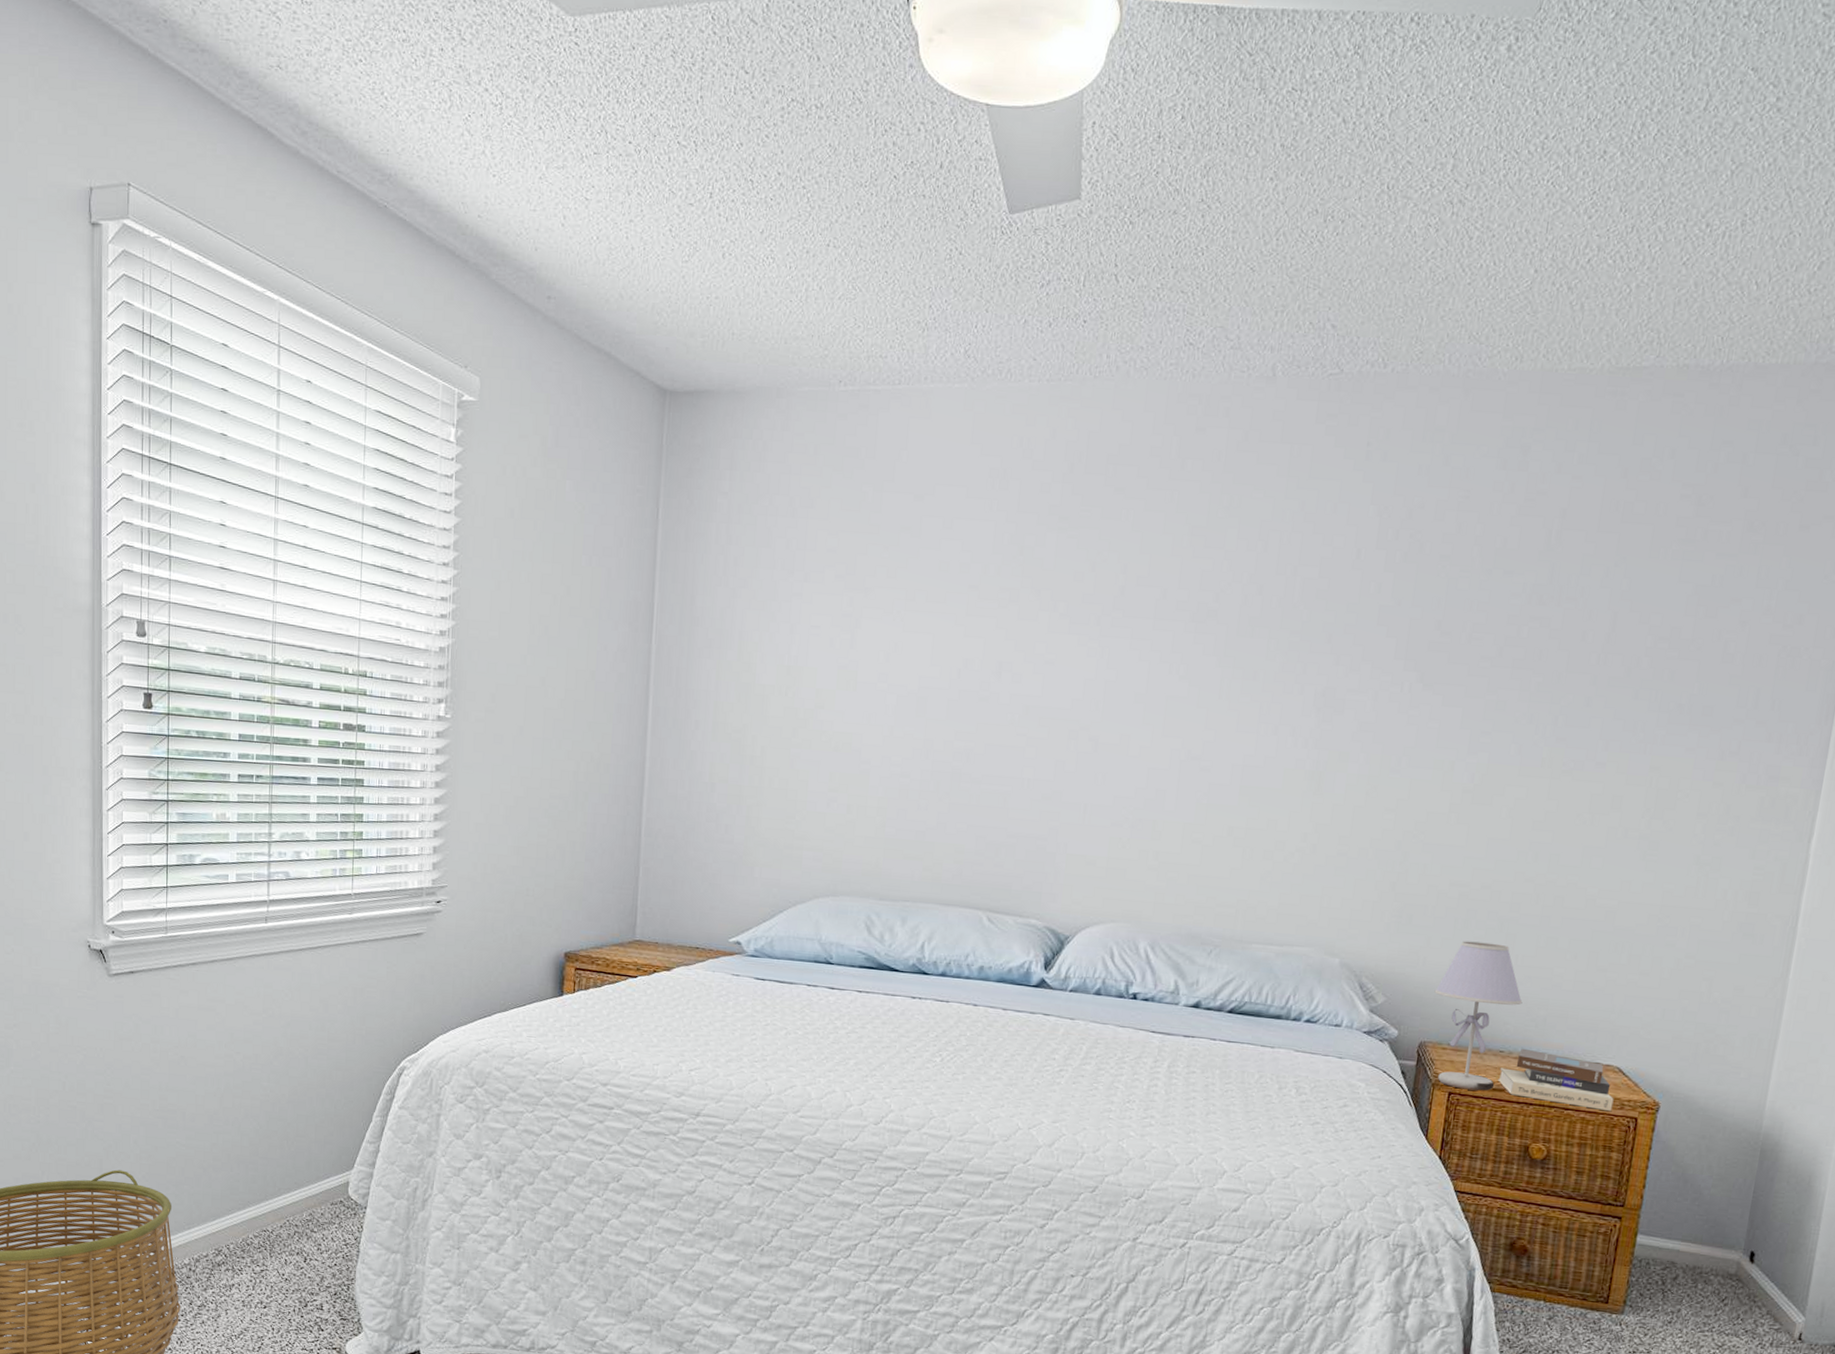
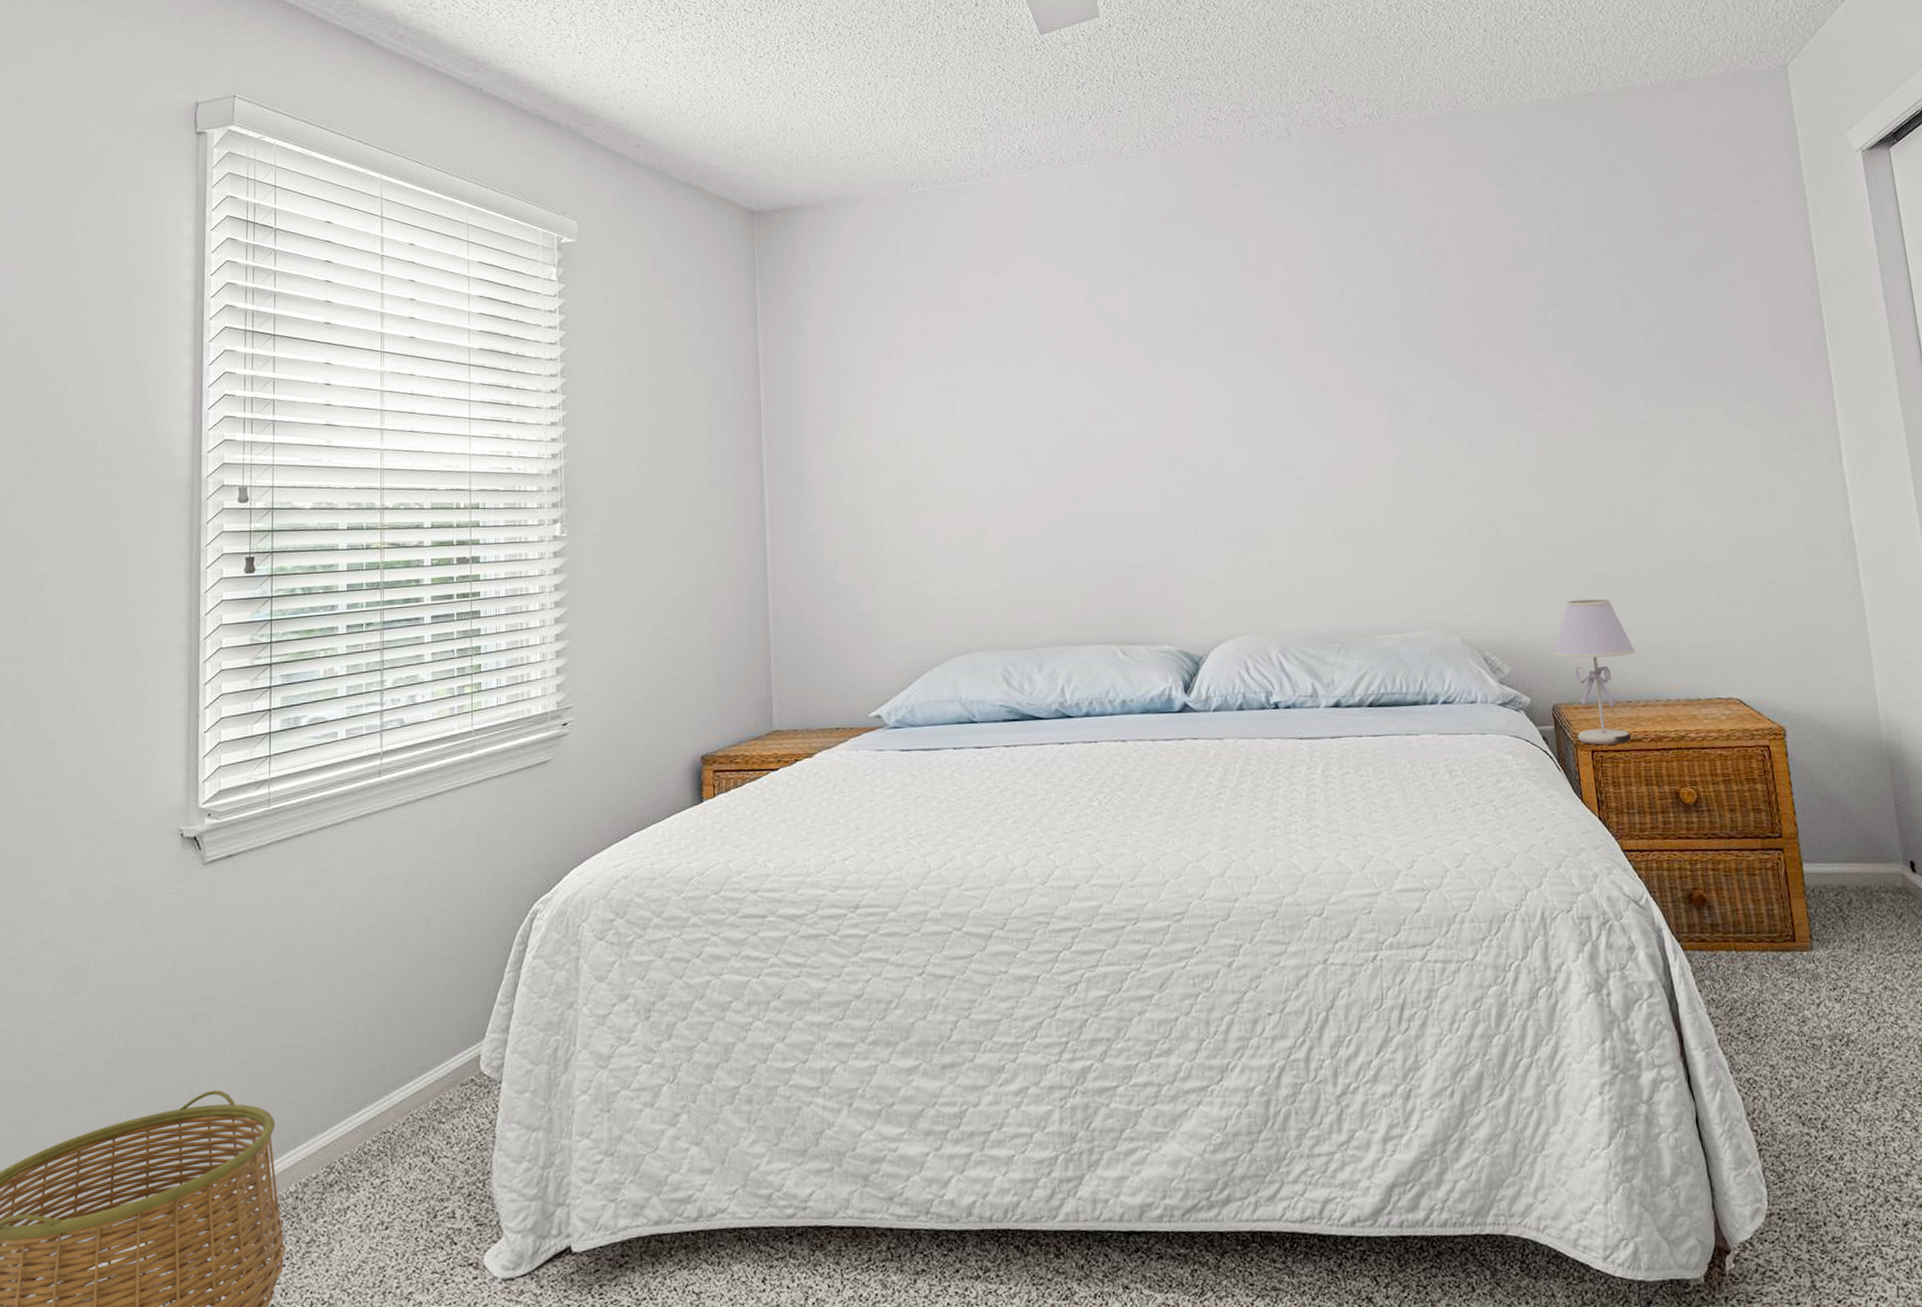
books: present [1498,1048,1614,1112] -> none [1632,695,1744,744]

